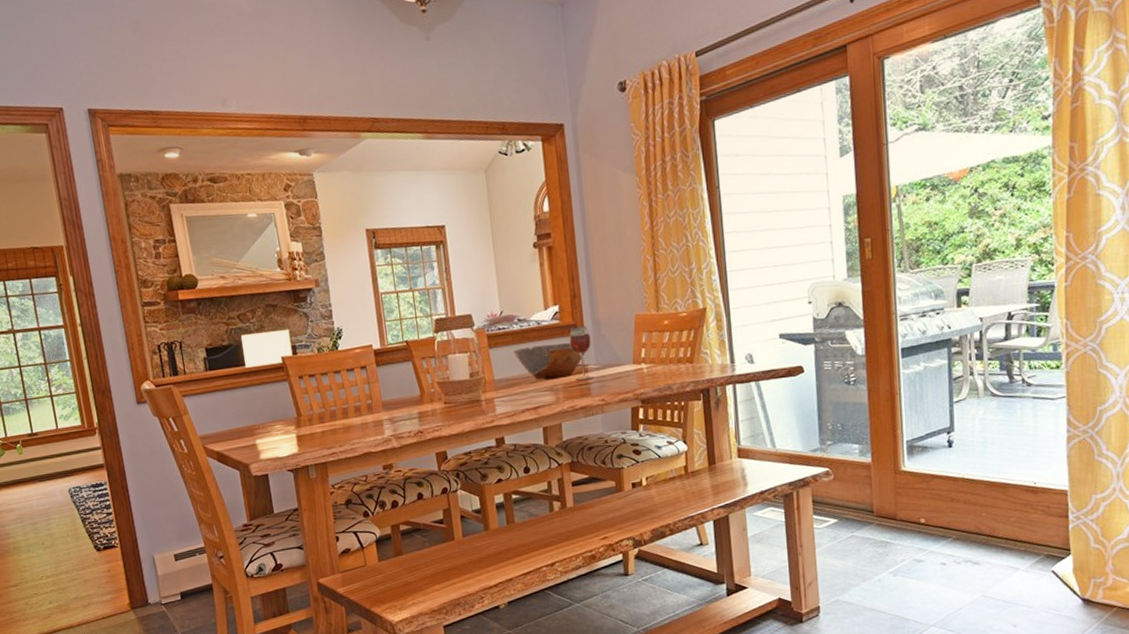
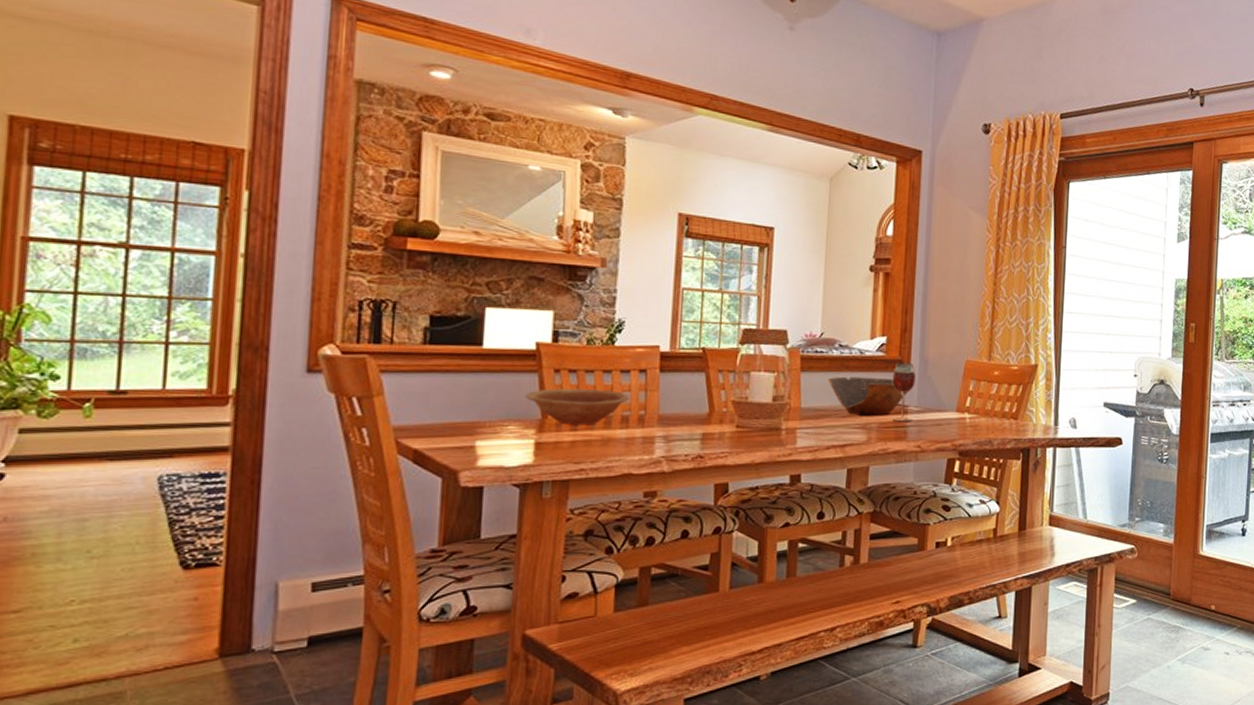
bowl: none [282,387,358,420] -> present [525,388,630,425]

